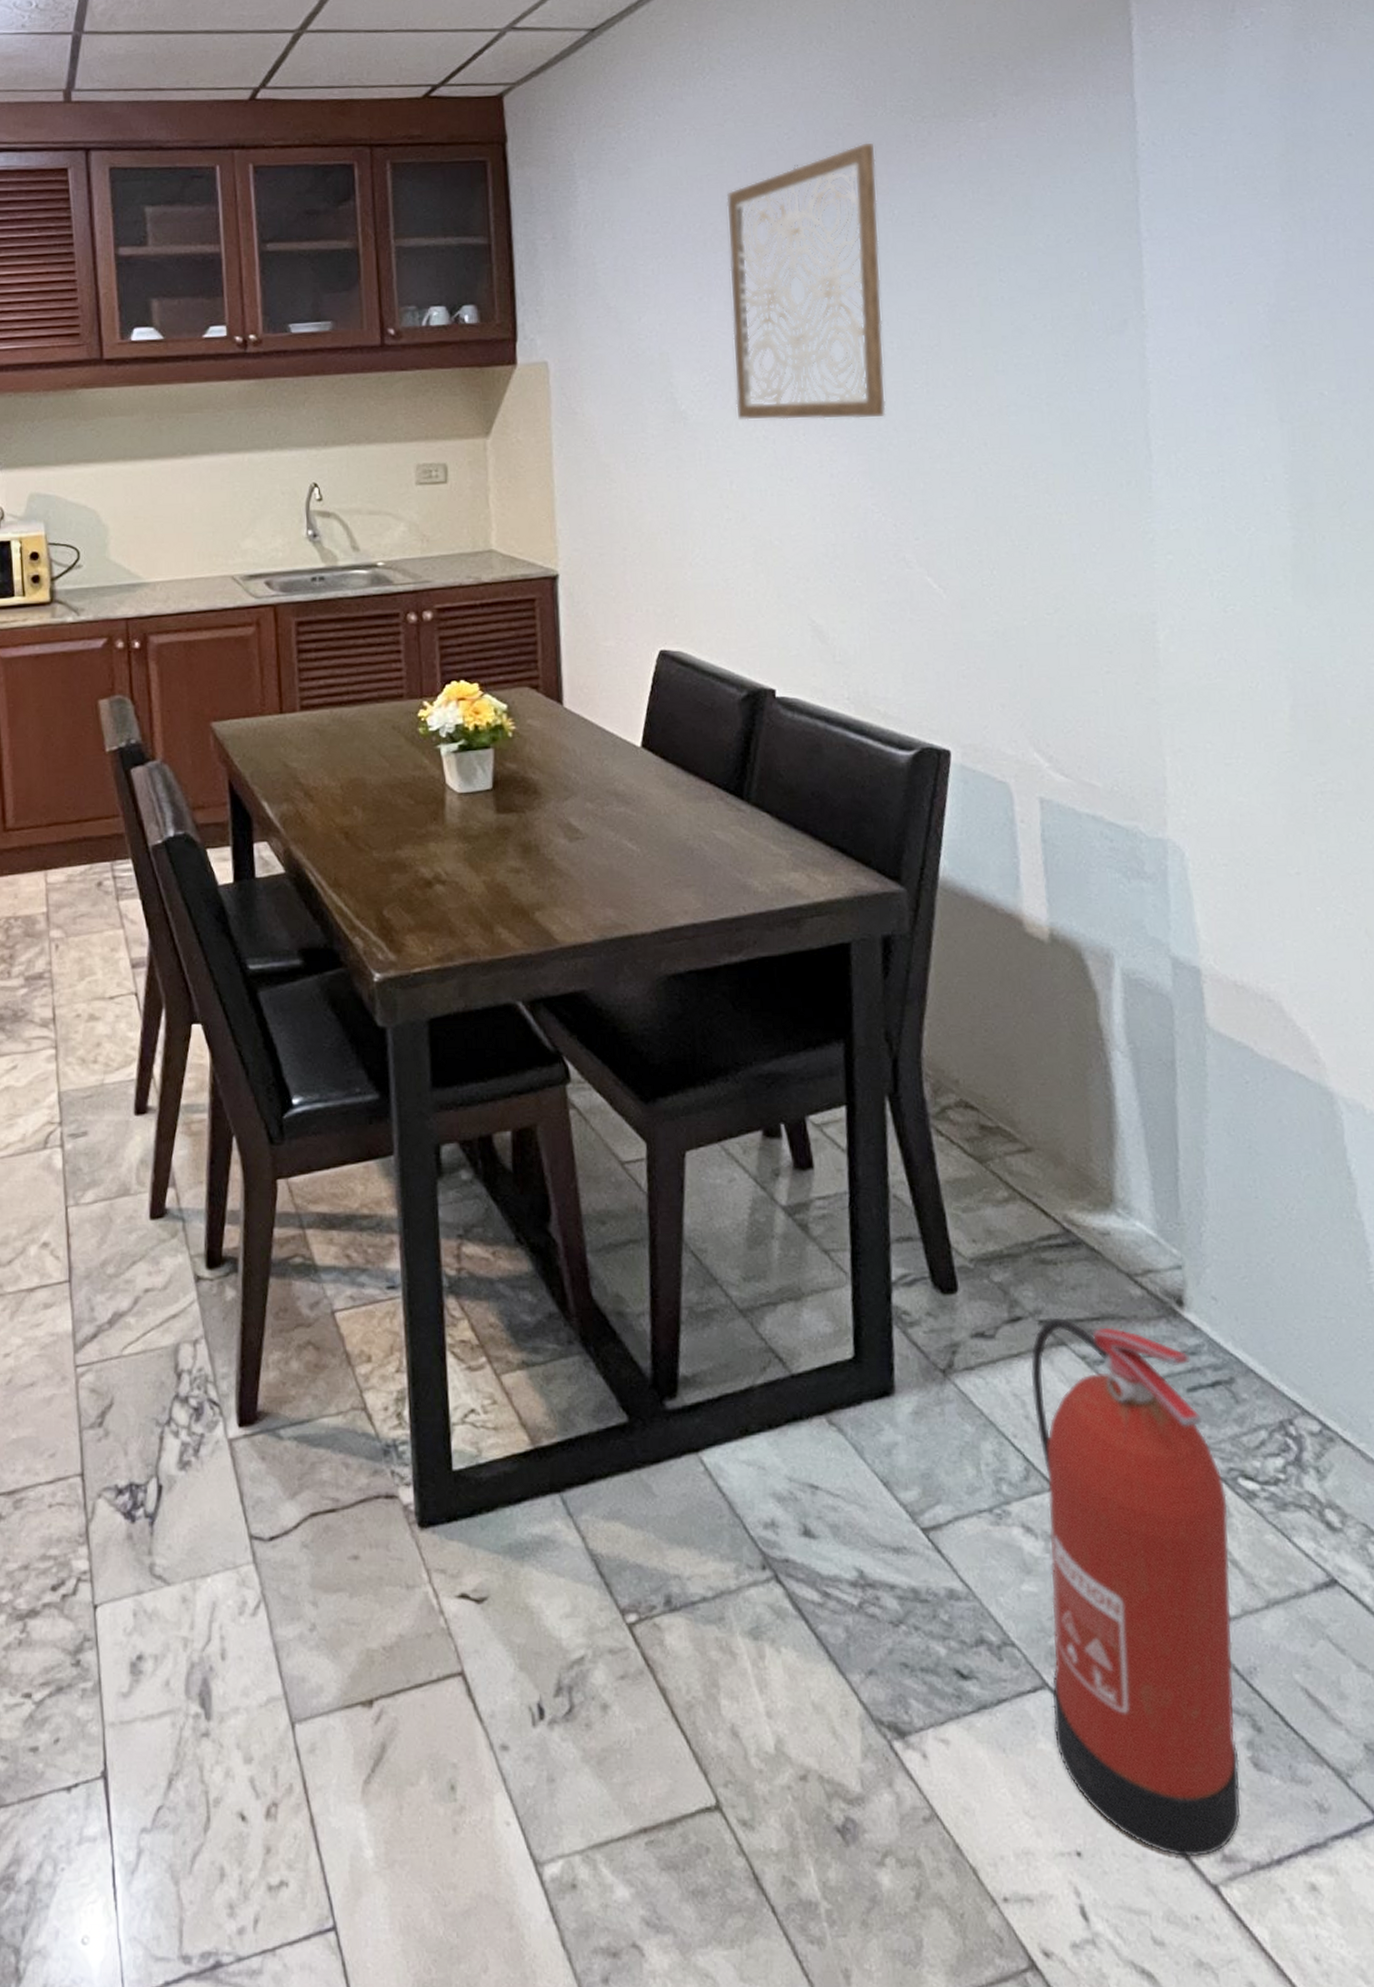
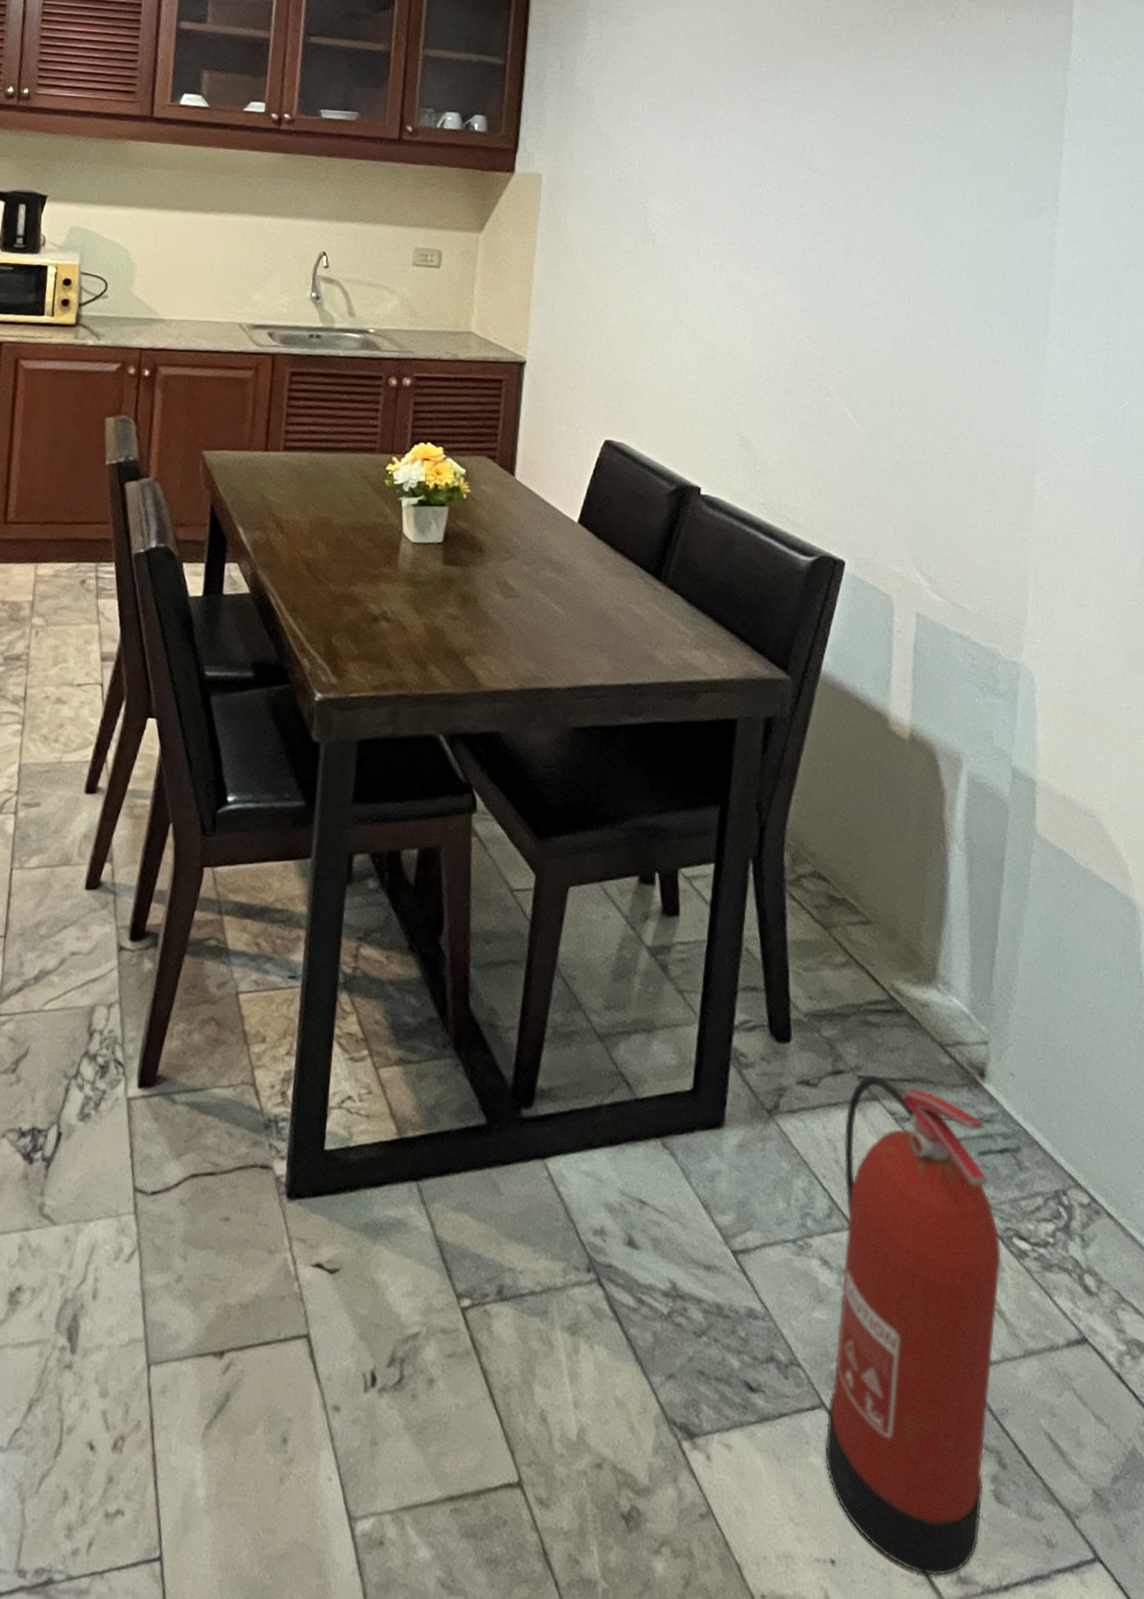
wall art: present [726,143,886,420] -> none [699,24,846,262]

